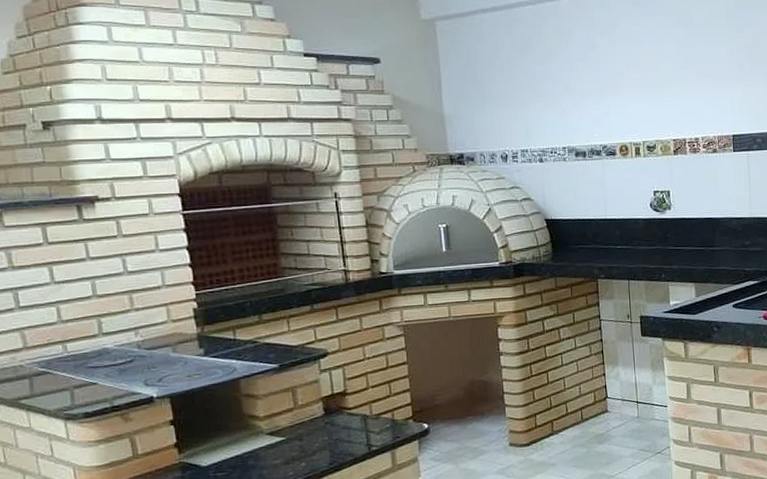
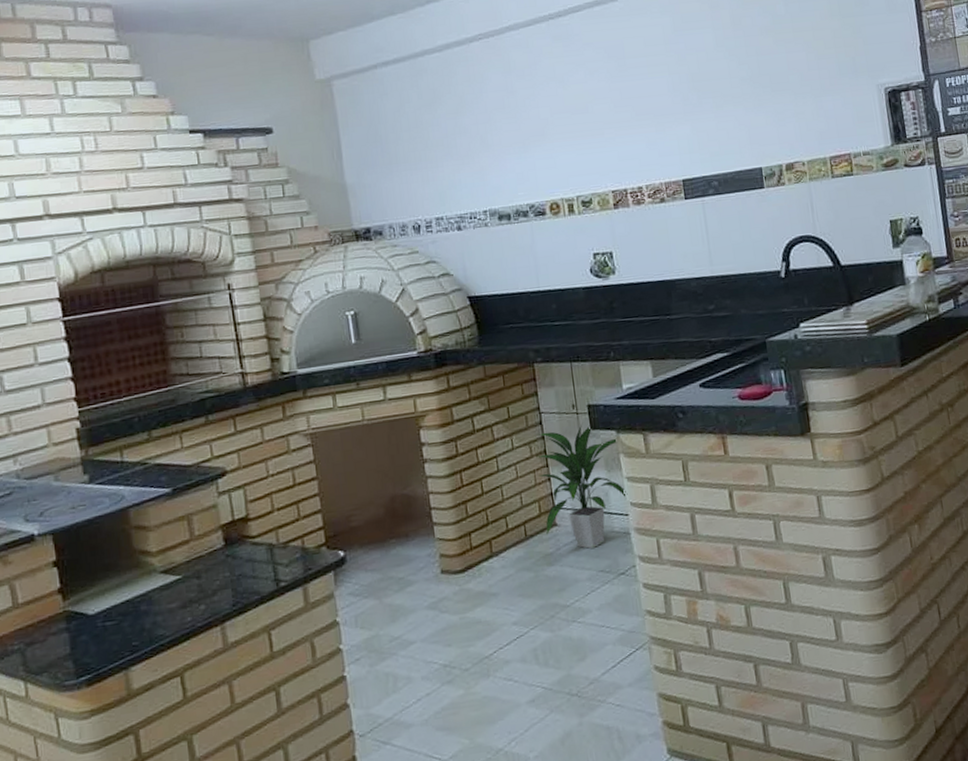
indoor plant: none [595,331,668,432] -> present [536,423,628,549]

